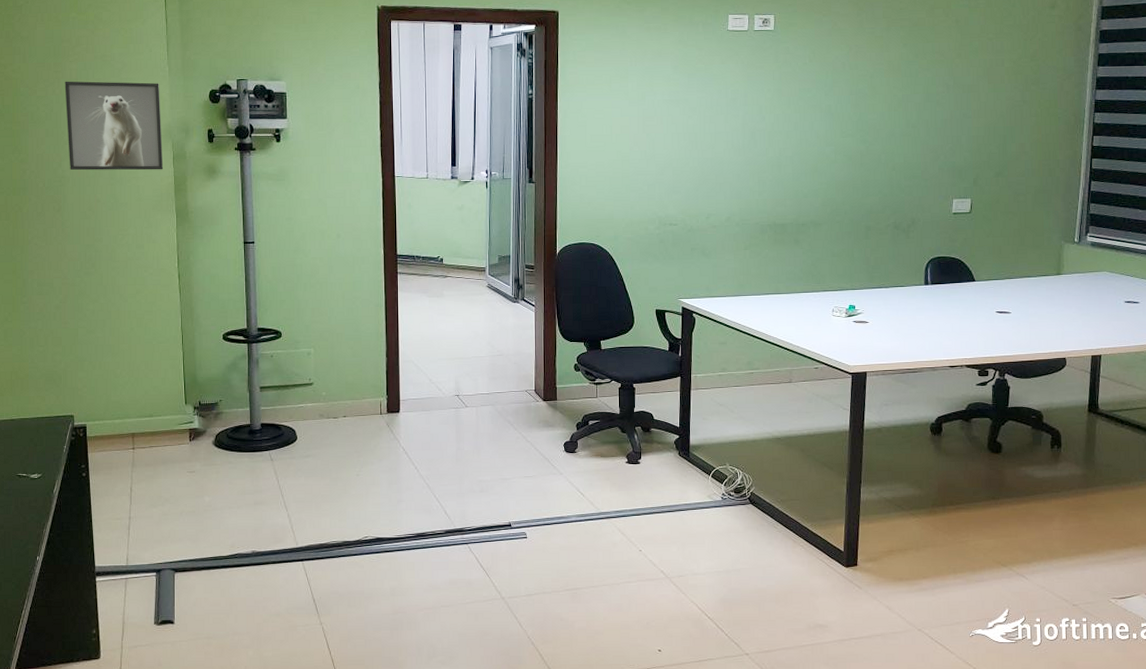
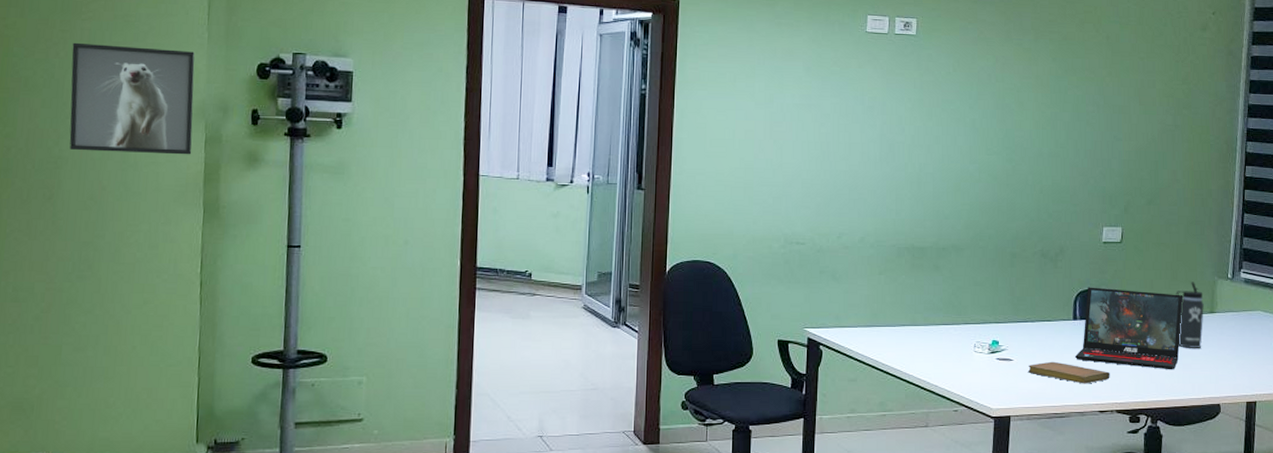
notebook: none [883,322,960,342] -> present [1028,361,1110,384]
laptop: none [926,254,1031,328] -> present [1074,287,1184,370]
thermos bottle: none [1023,246,1051,308] -> present [1176,281,1204,348]

